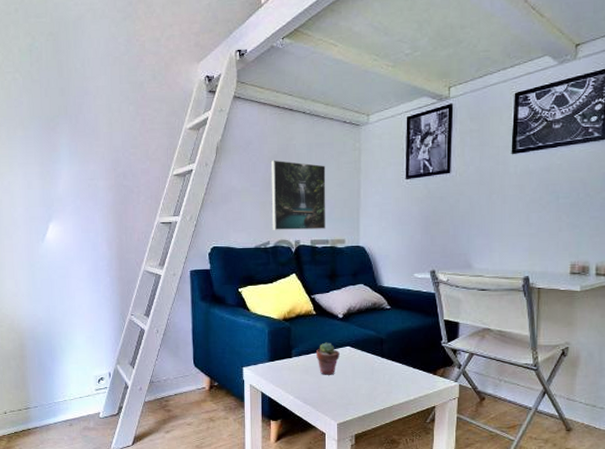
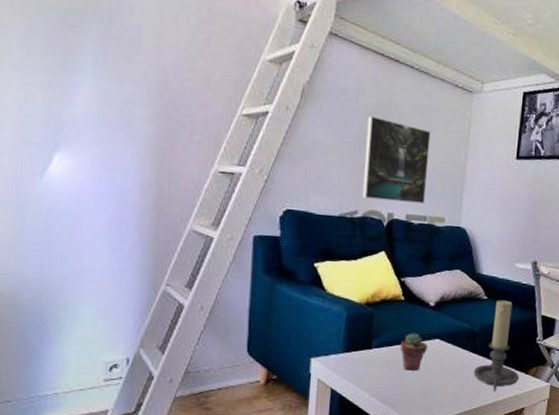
candle holder: none [384,308,428,391] -> present [474,300,520,391]

